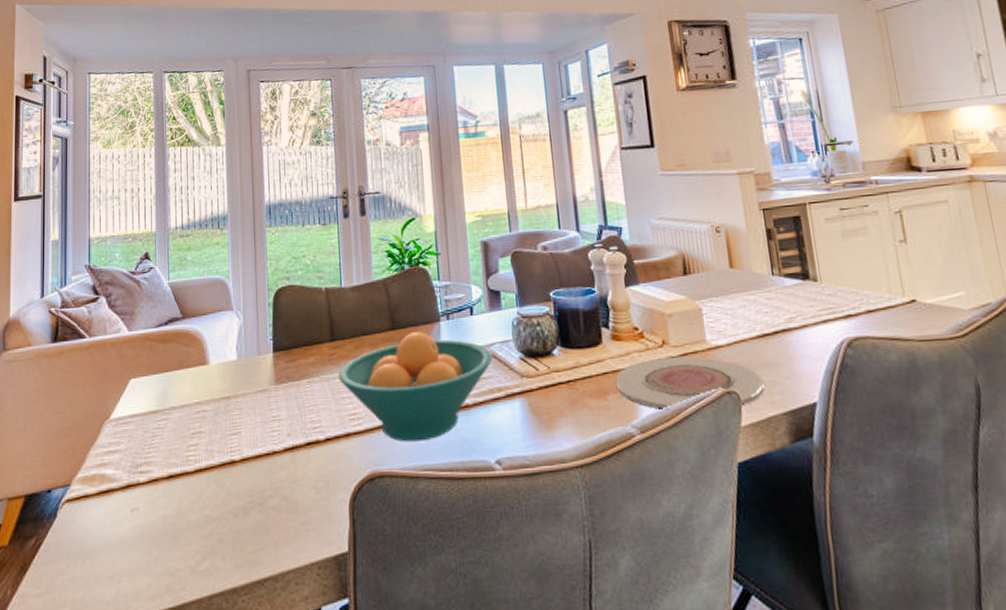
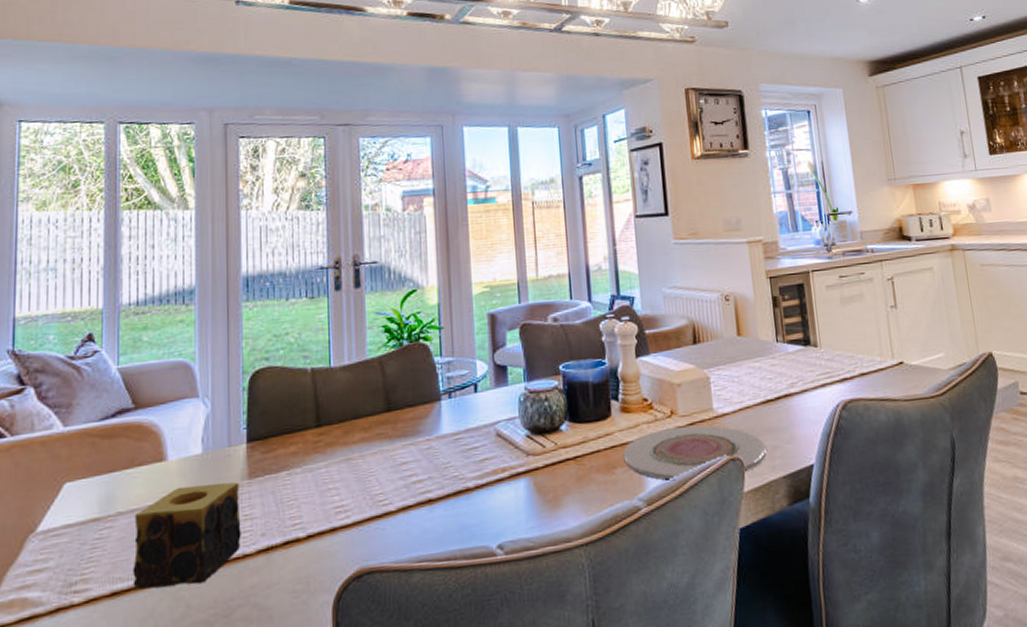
candle: none [184,386,271,475] -> present [132,482,241,590]
fruit bowl: present [337,332,493,442] -> none [323,412,497,533]

